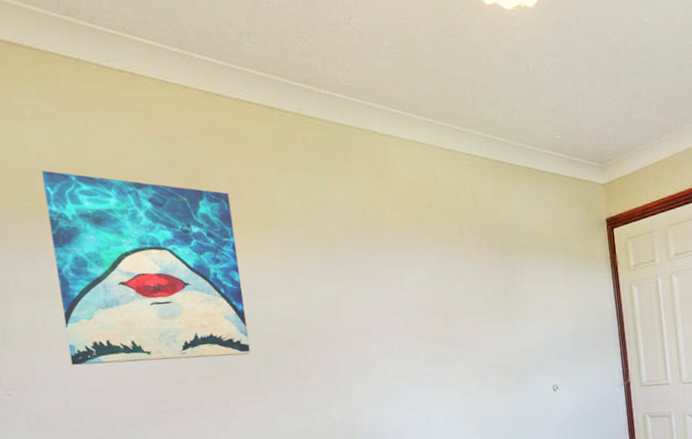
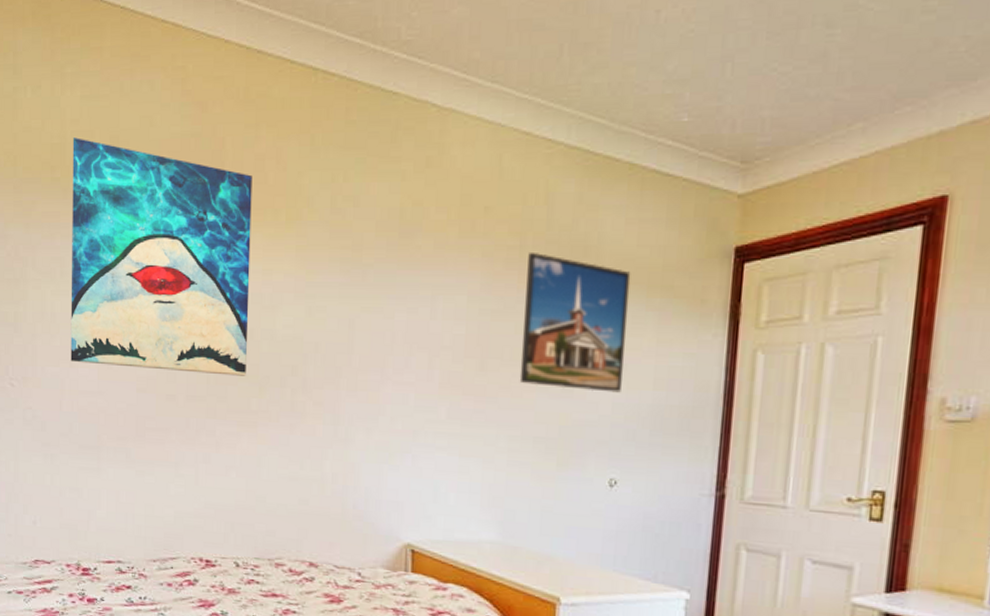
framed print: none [467,234,550,329] -> present [519,253,631,393]

